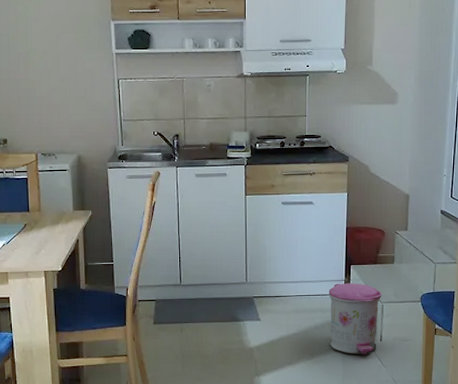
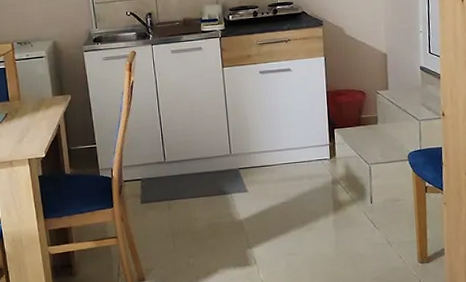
trash can: present [328,283,382,355] -> none [314,146,369,219]

